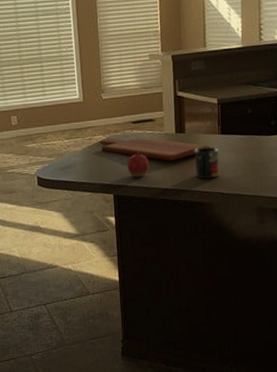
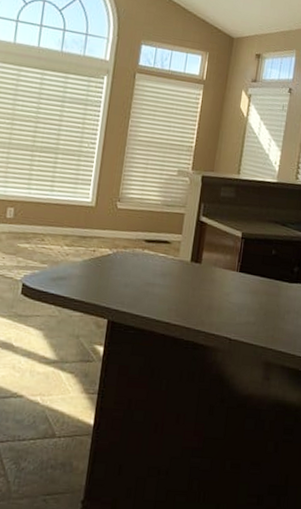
cutting board: present [99,137,210,161] -> none [103,253,226,293]
apple: present [127,151,149,177] -> none [129,274,155,305]
mug: present [195,147,220,179] -> none [204,282,234,321]

